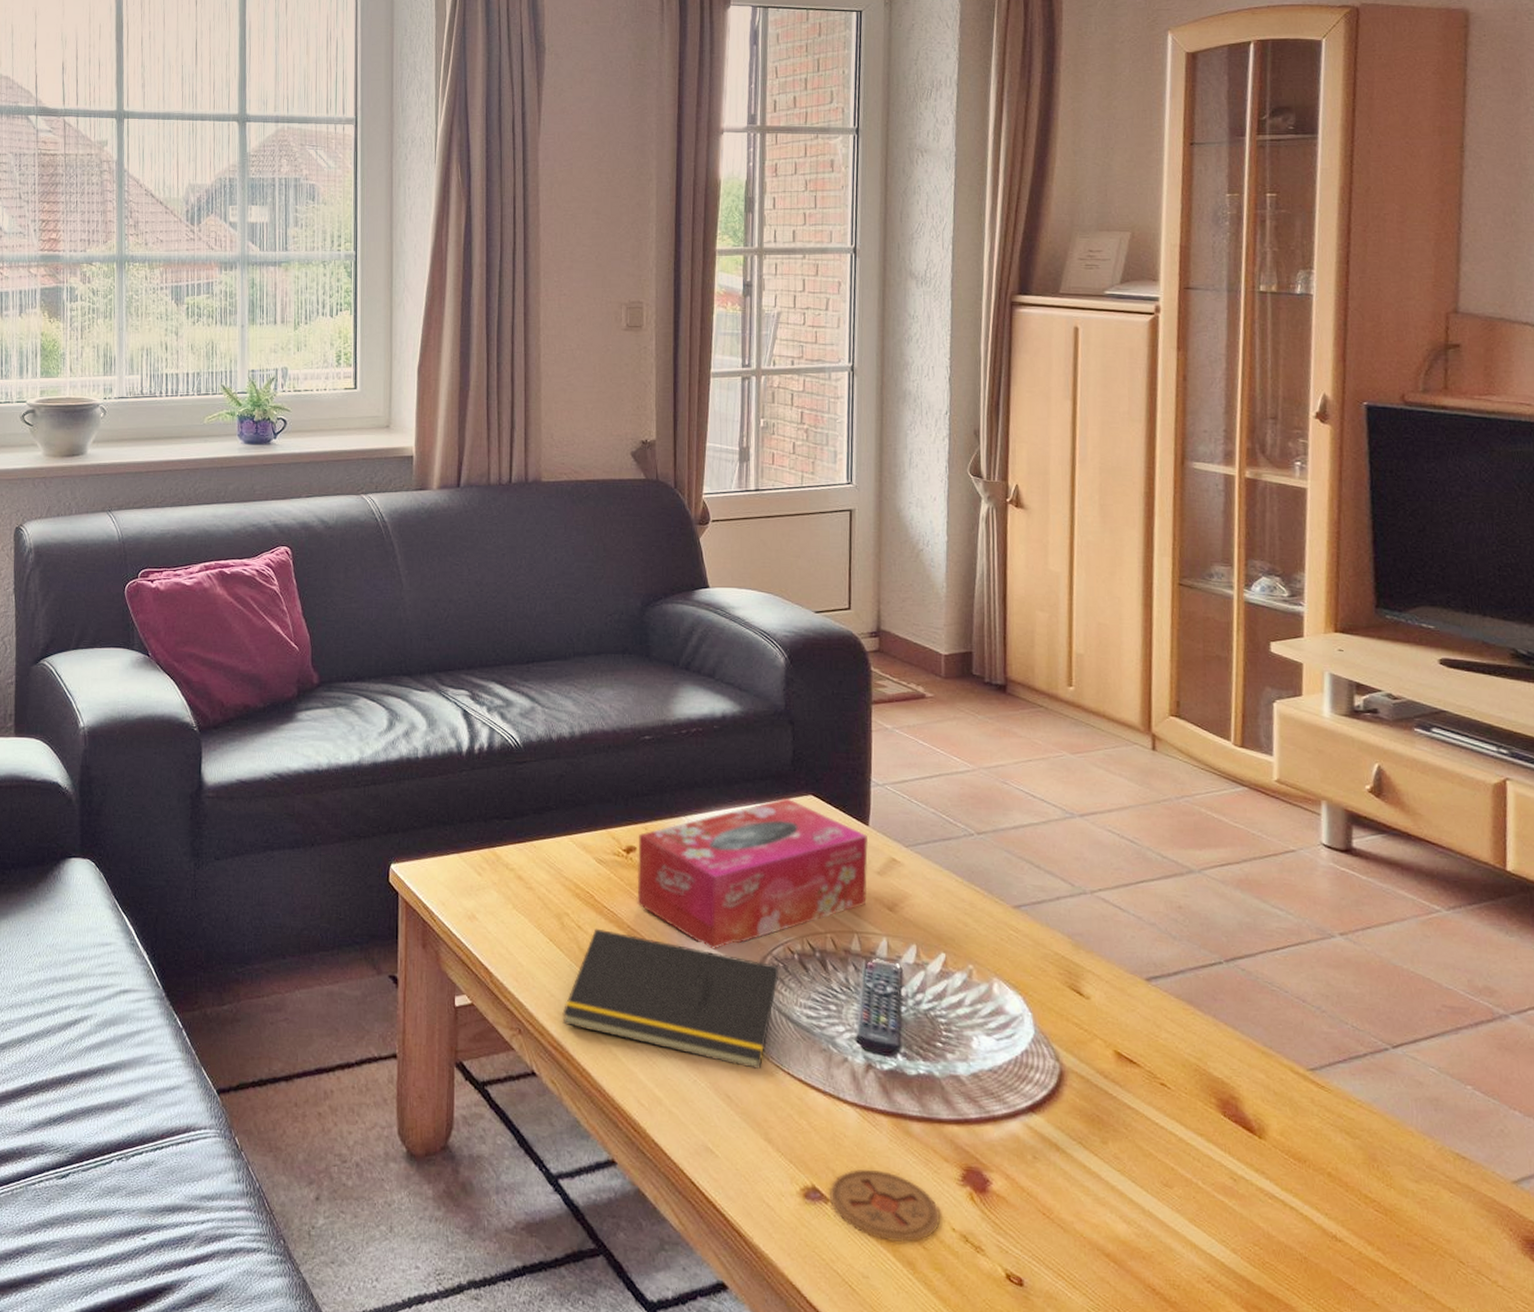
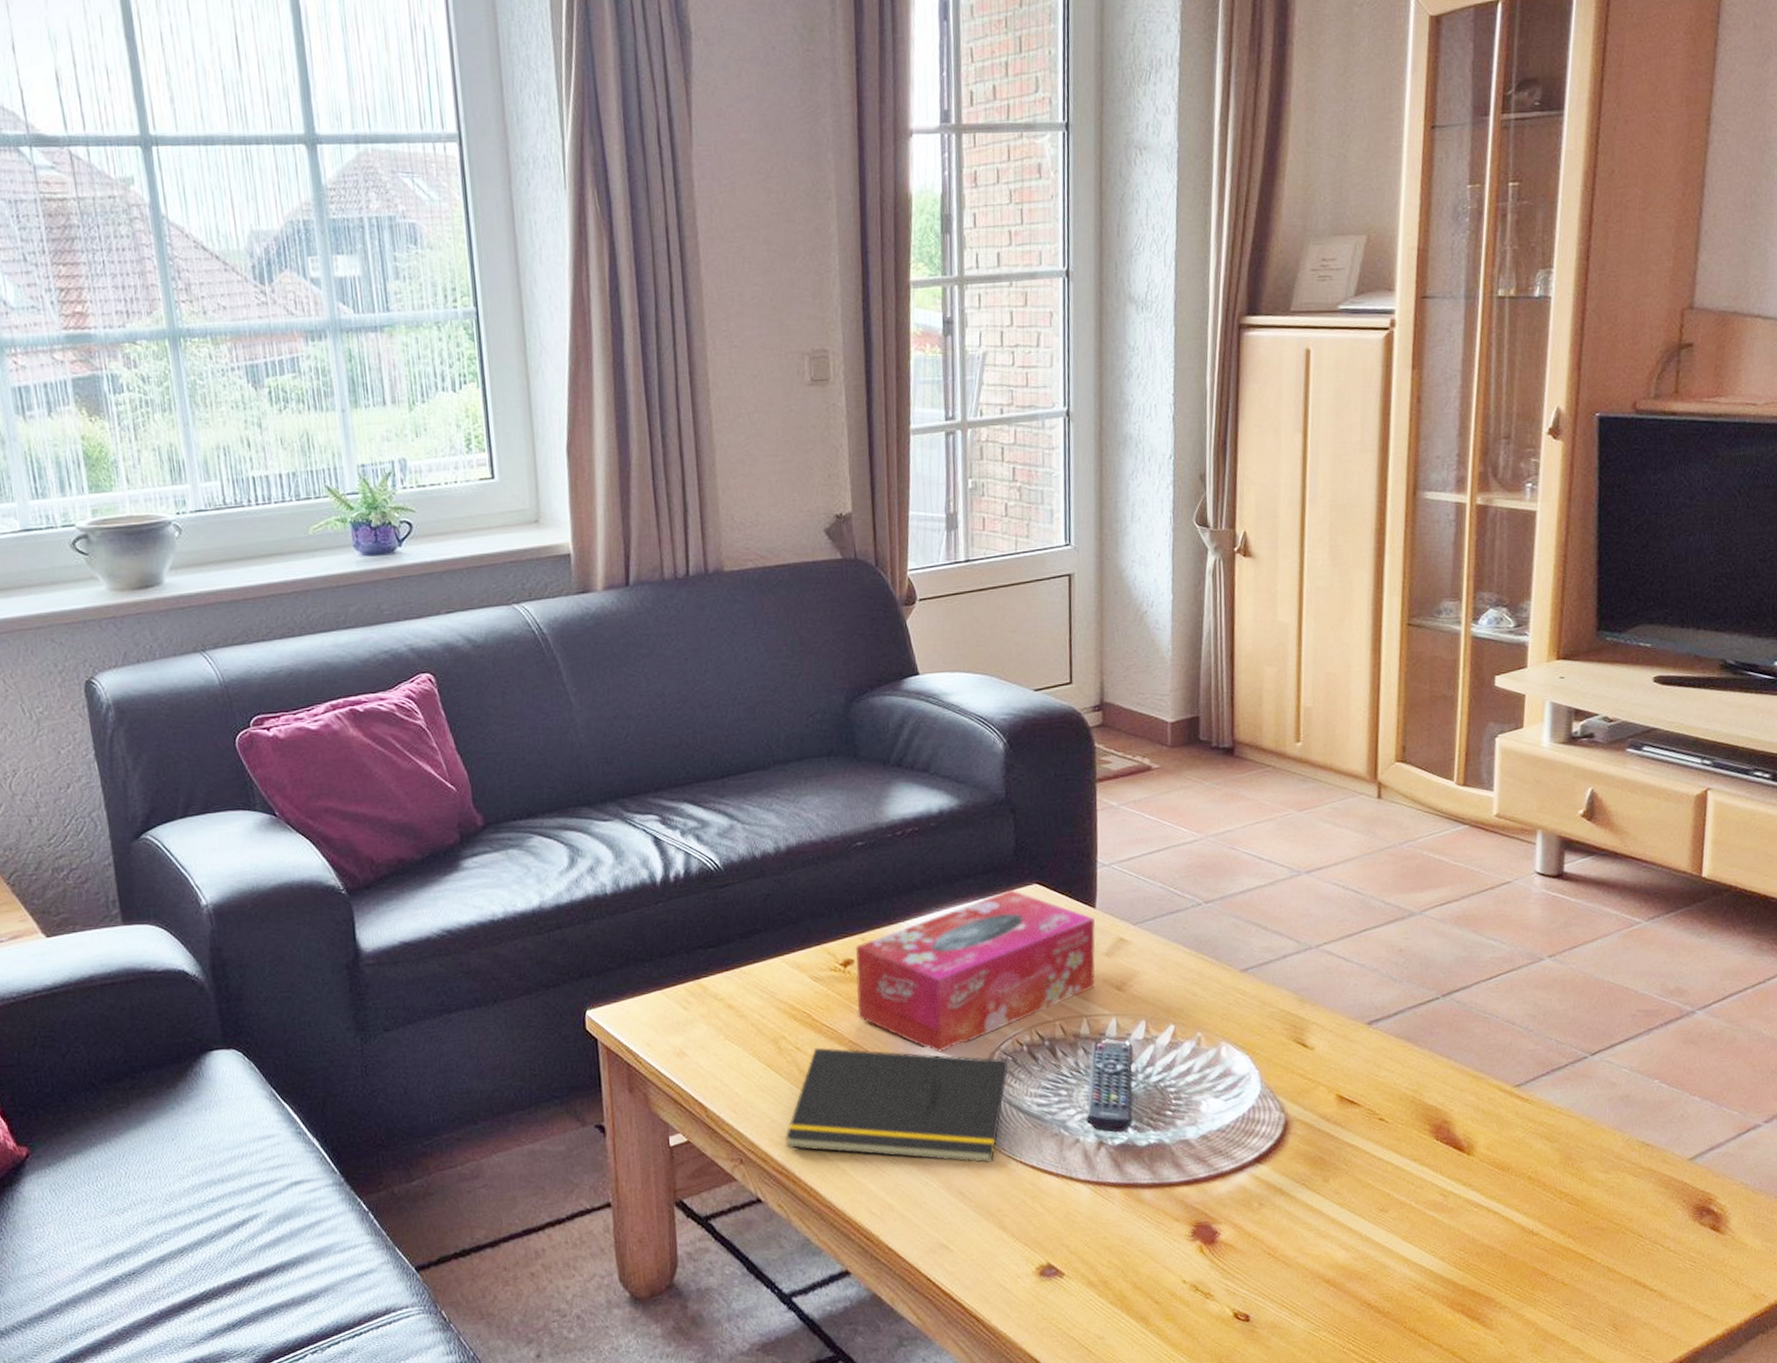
coaster: present [830,1169,940,1242] -> none [1065,1239,1171,1303]

